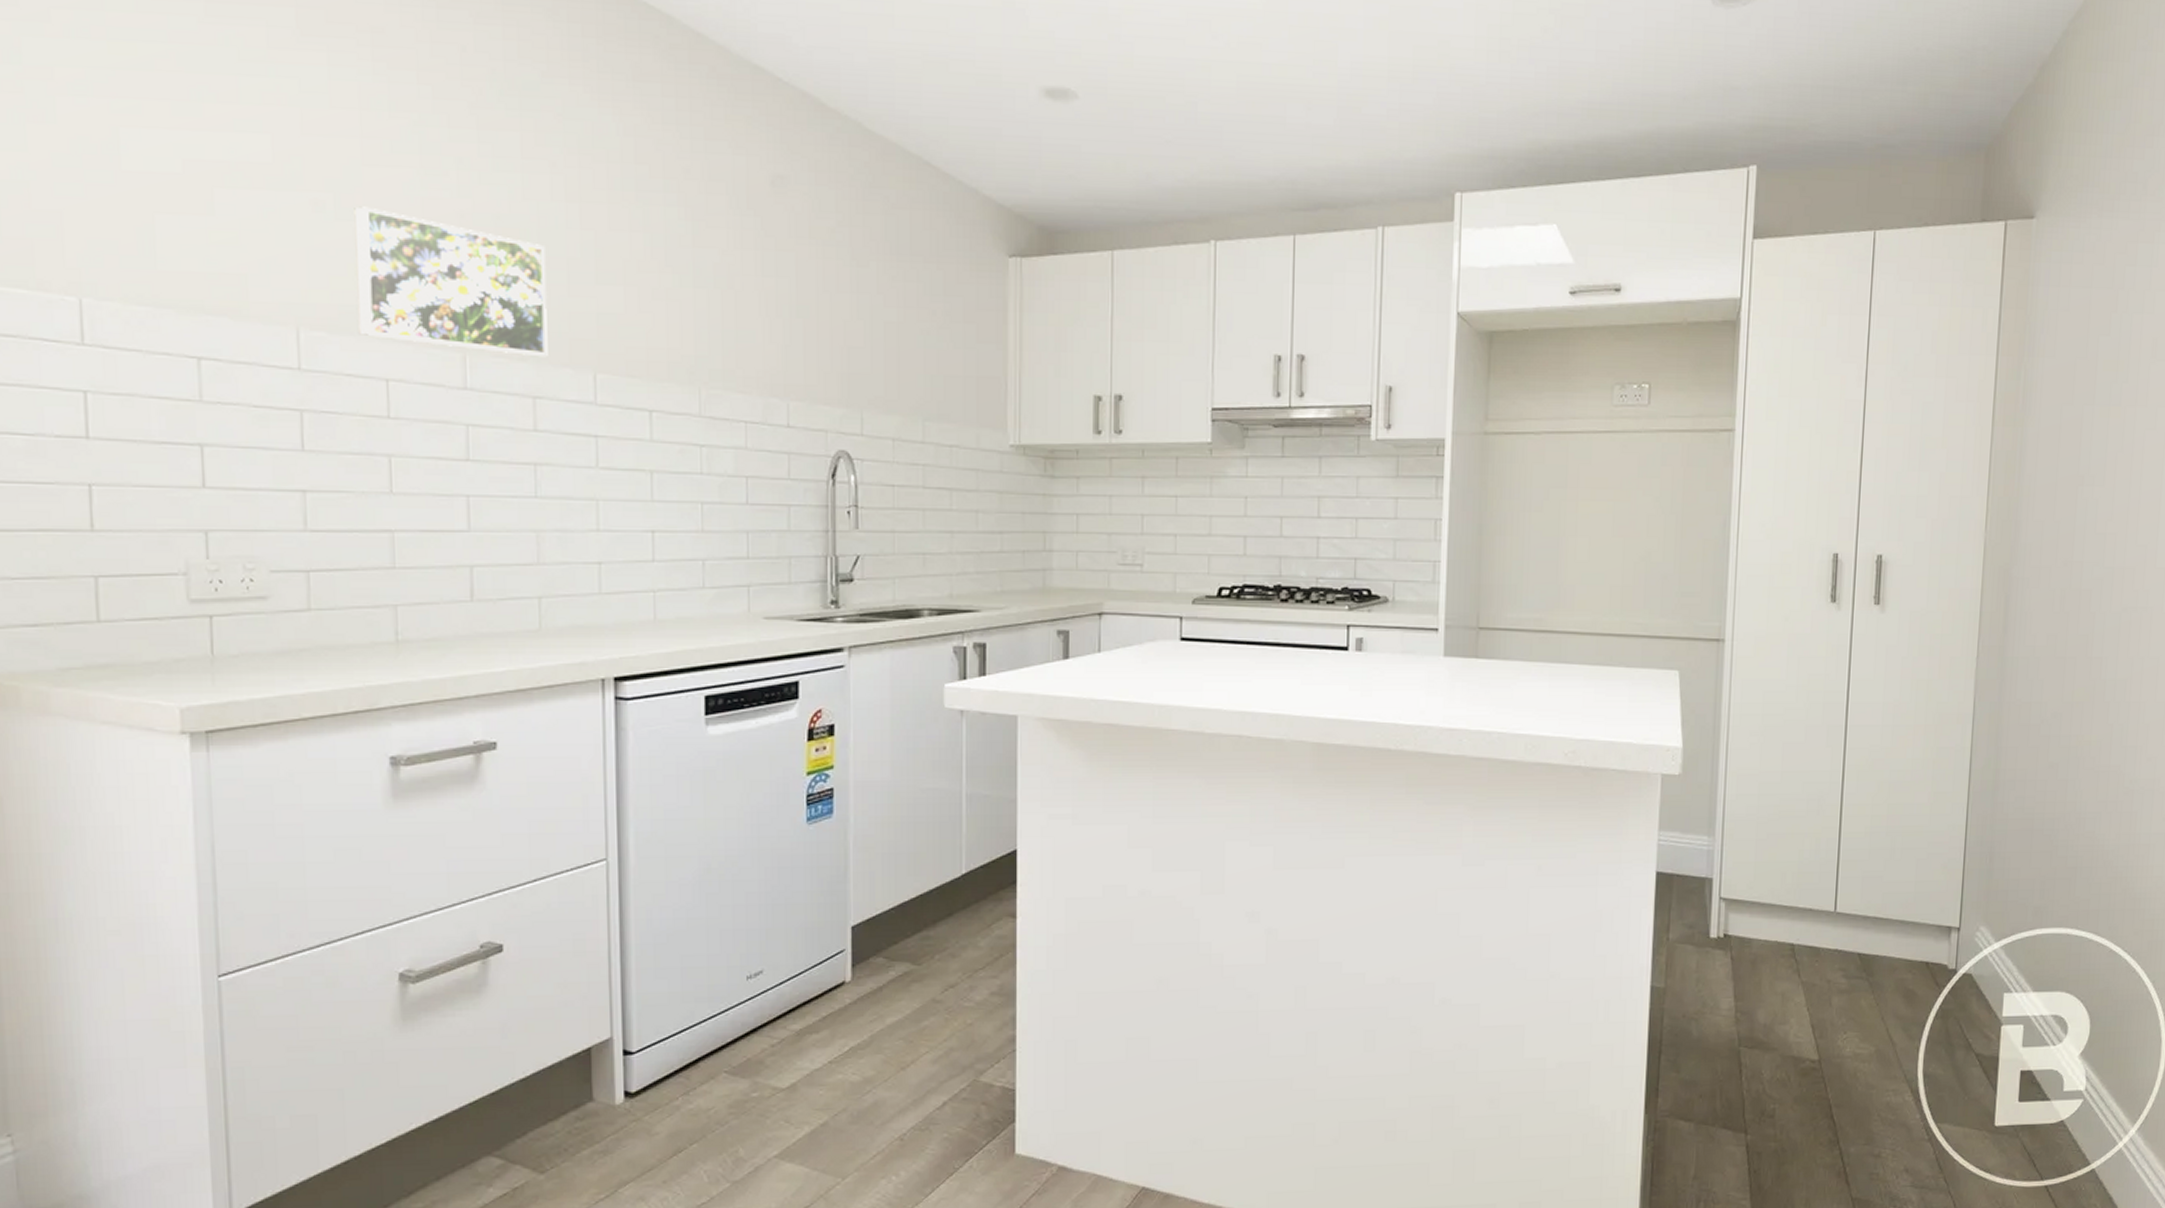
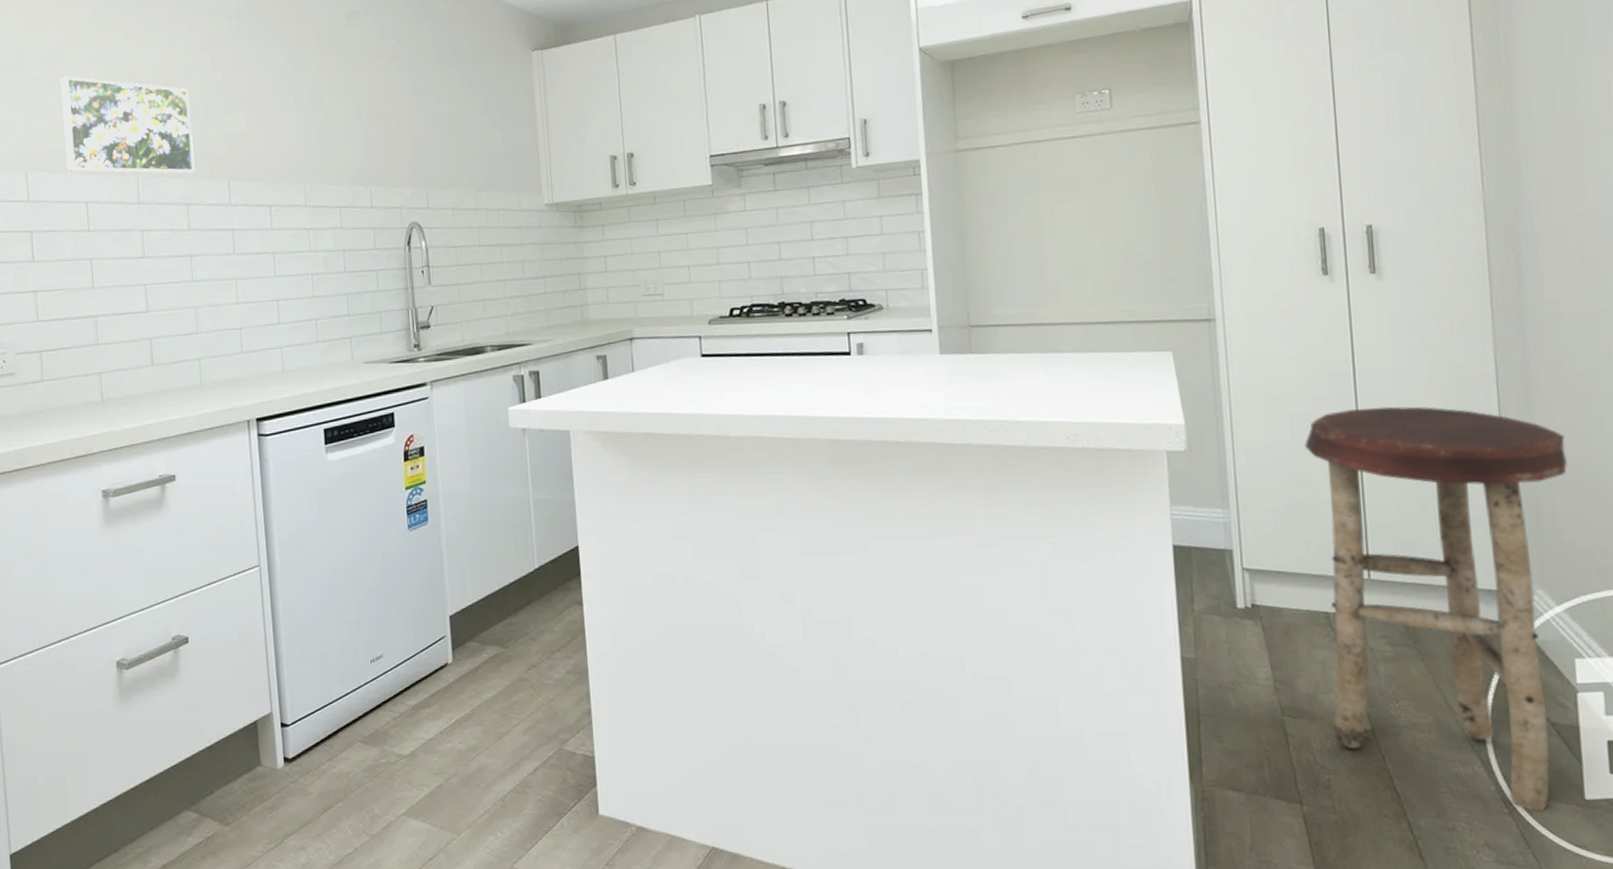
stool: none [1783,740,2024,1137] -> present [1305,406,1568,811]

